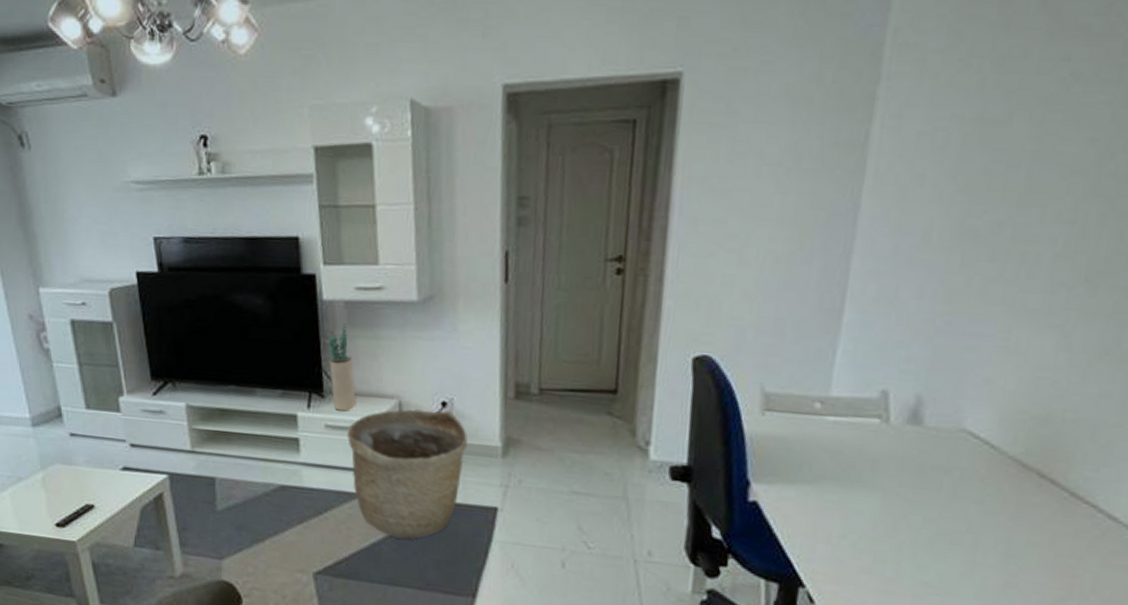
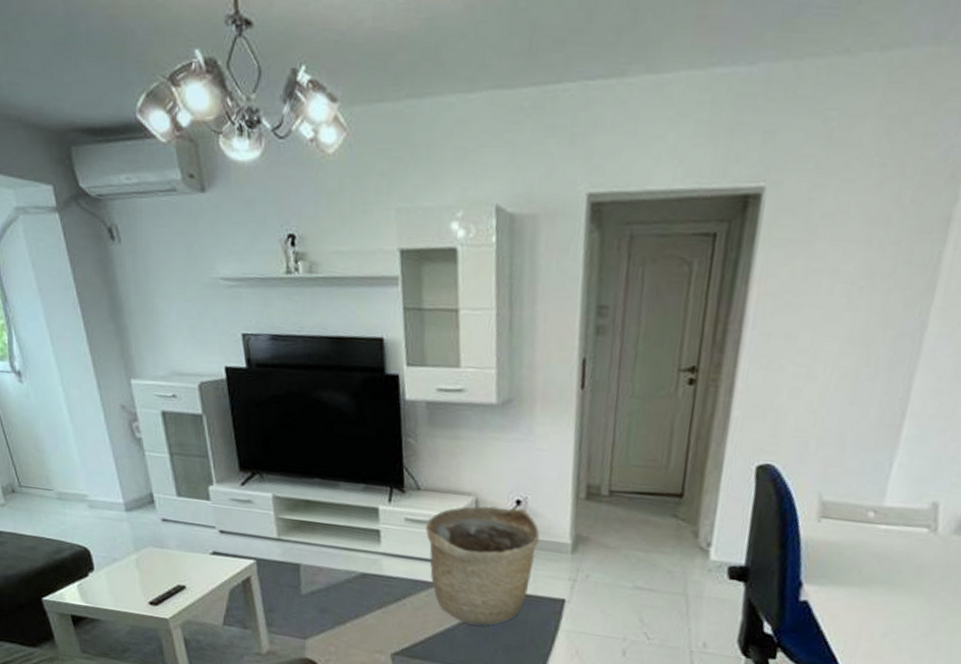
vase: present [328,323,356,412] -> none [410,423,435,506]

